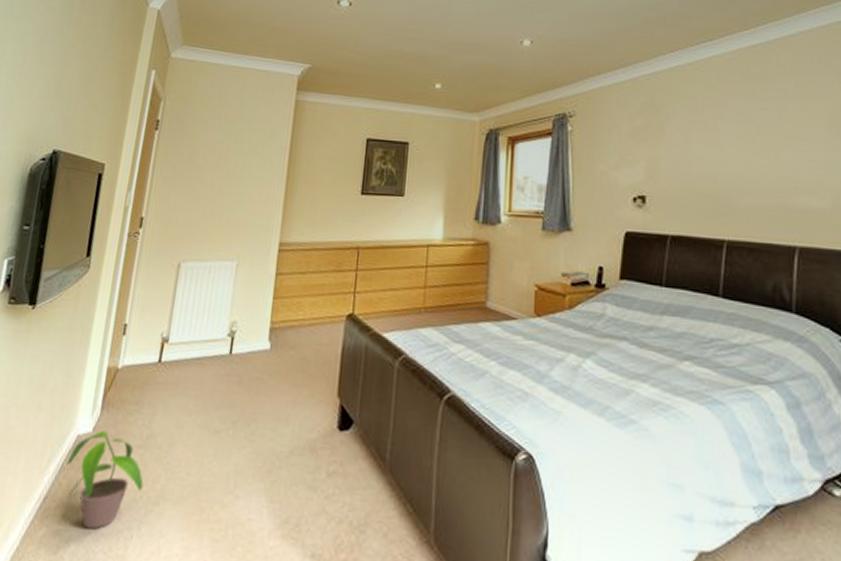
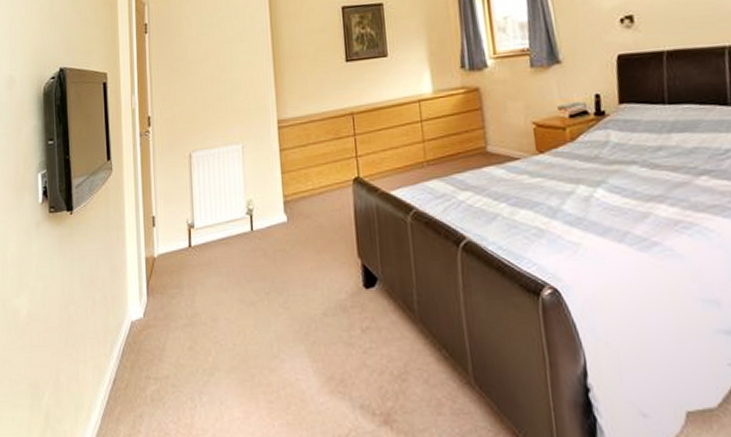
potted plant: present [66,430,144,530] -> none [126,315,197,404]

